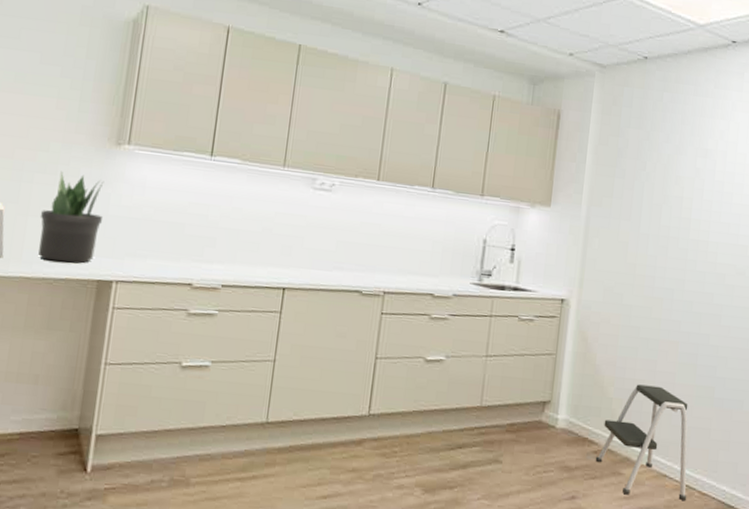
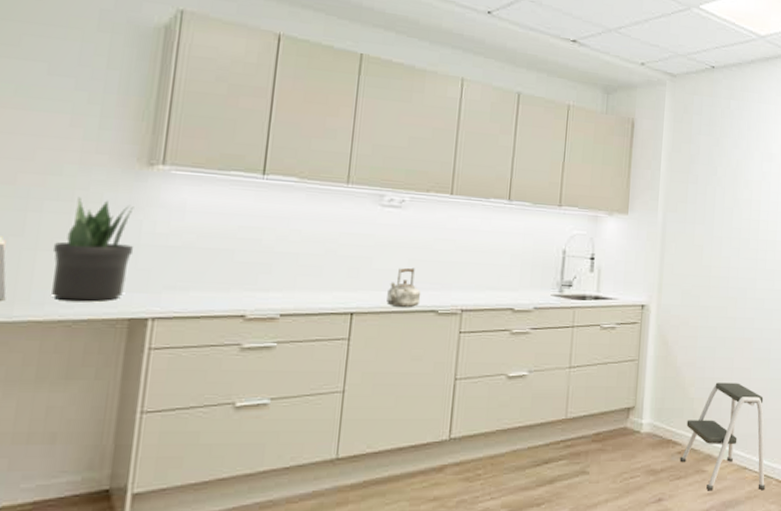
kettle: none [315,248,347,287] -> present [386,267,422,308]

